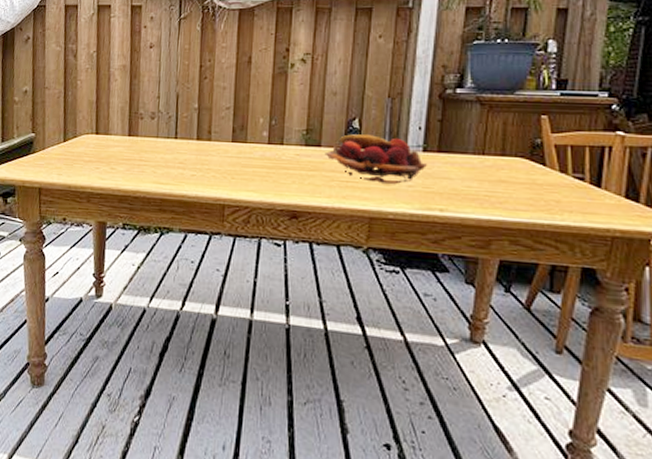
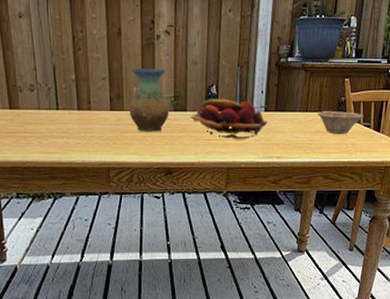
vase: none [252,98,300,169] -> present [129,69,169,132]
dish: none [499,154,573,187] -> present [317,110,364,134]

